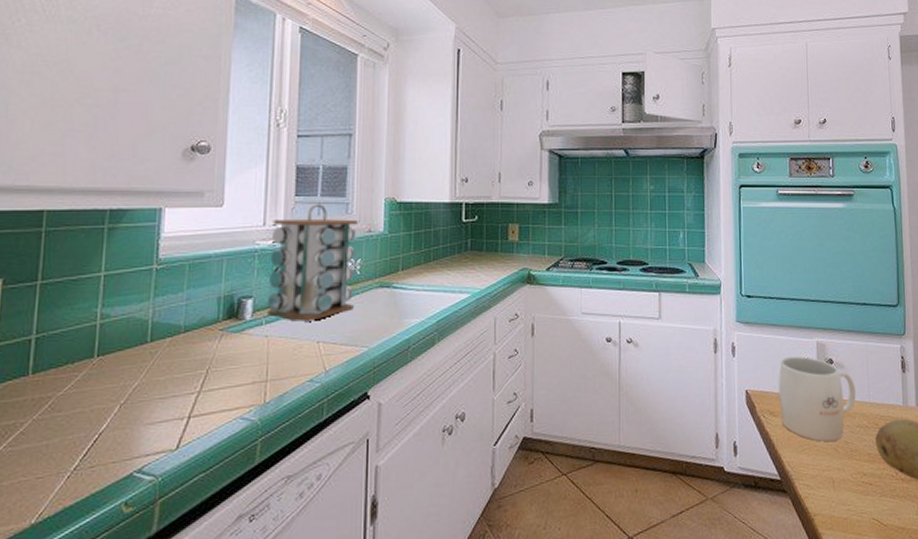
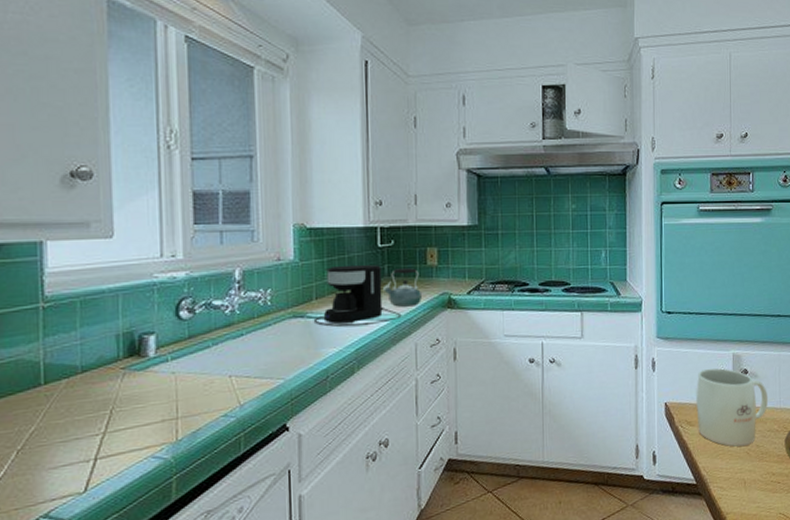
spice rack: present [268,204,359,322] -> none [171,232,266,356]
coffee maker: none [400,238,482,299] -> present [315,264,402,327]
kettle: none [465,243,502,282] -> present [382,268,421,308]

